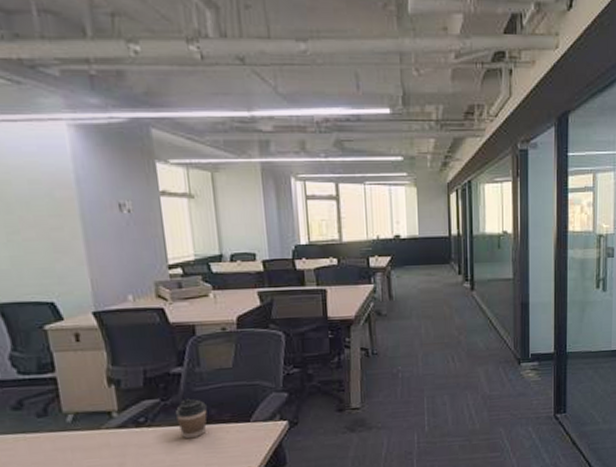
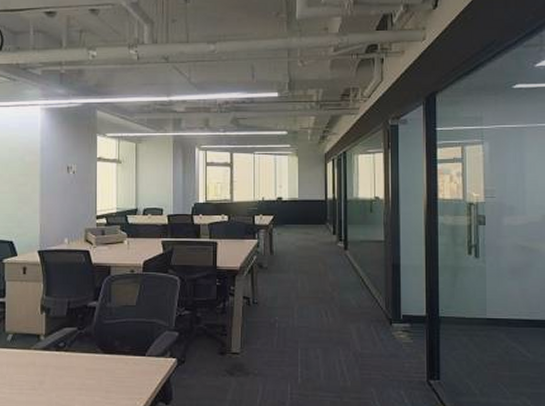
coffee cup: present [175,398,207,439] -> none [87,329,112,366]

